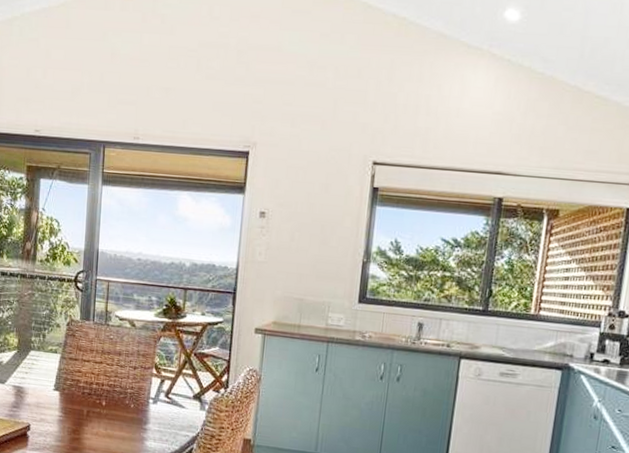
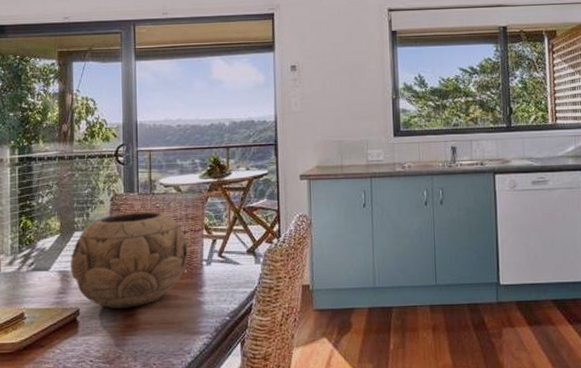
decorative bowl: none [24,340,137,432] -> present [70,211,188,309]

